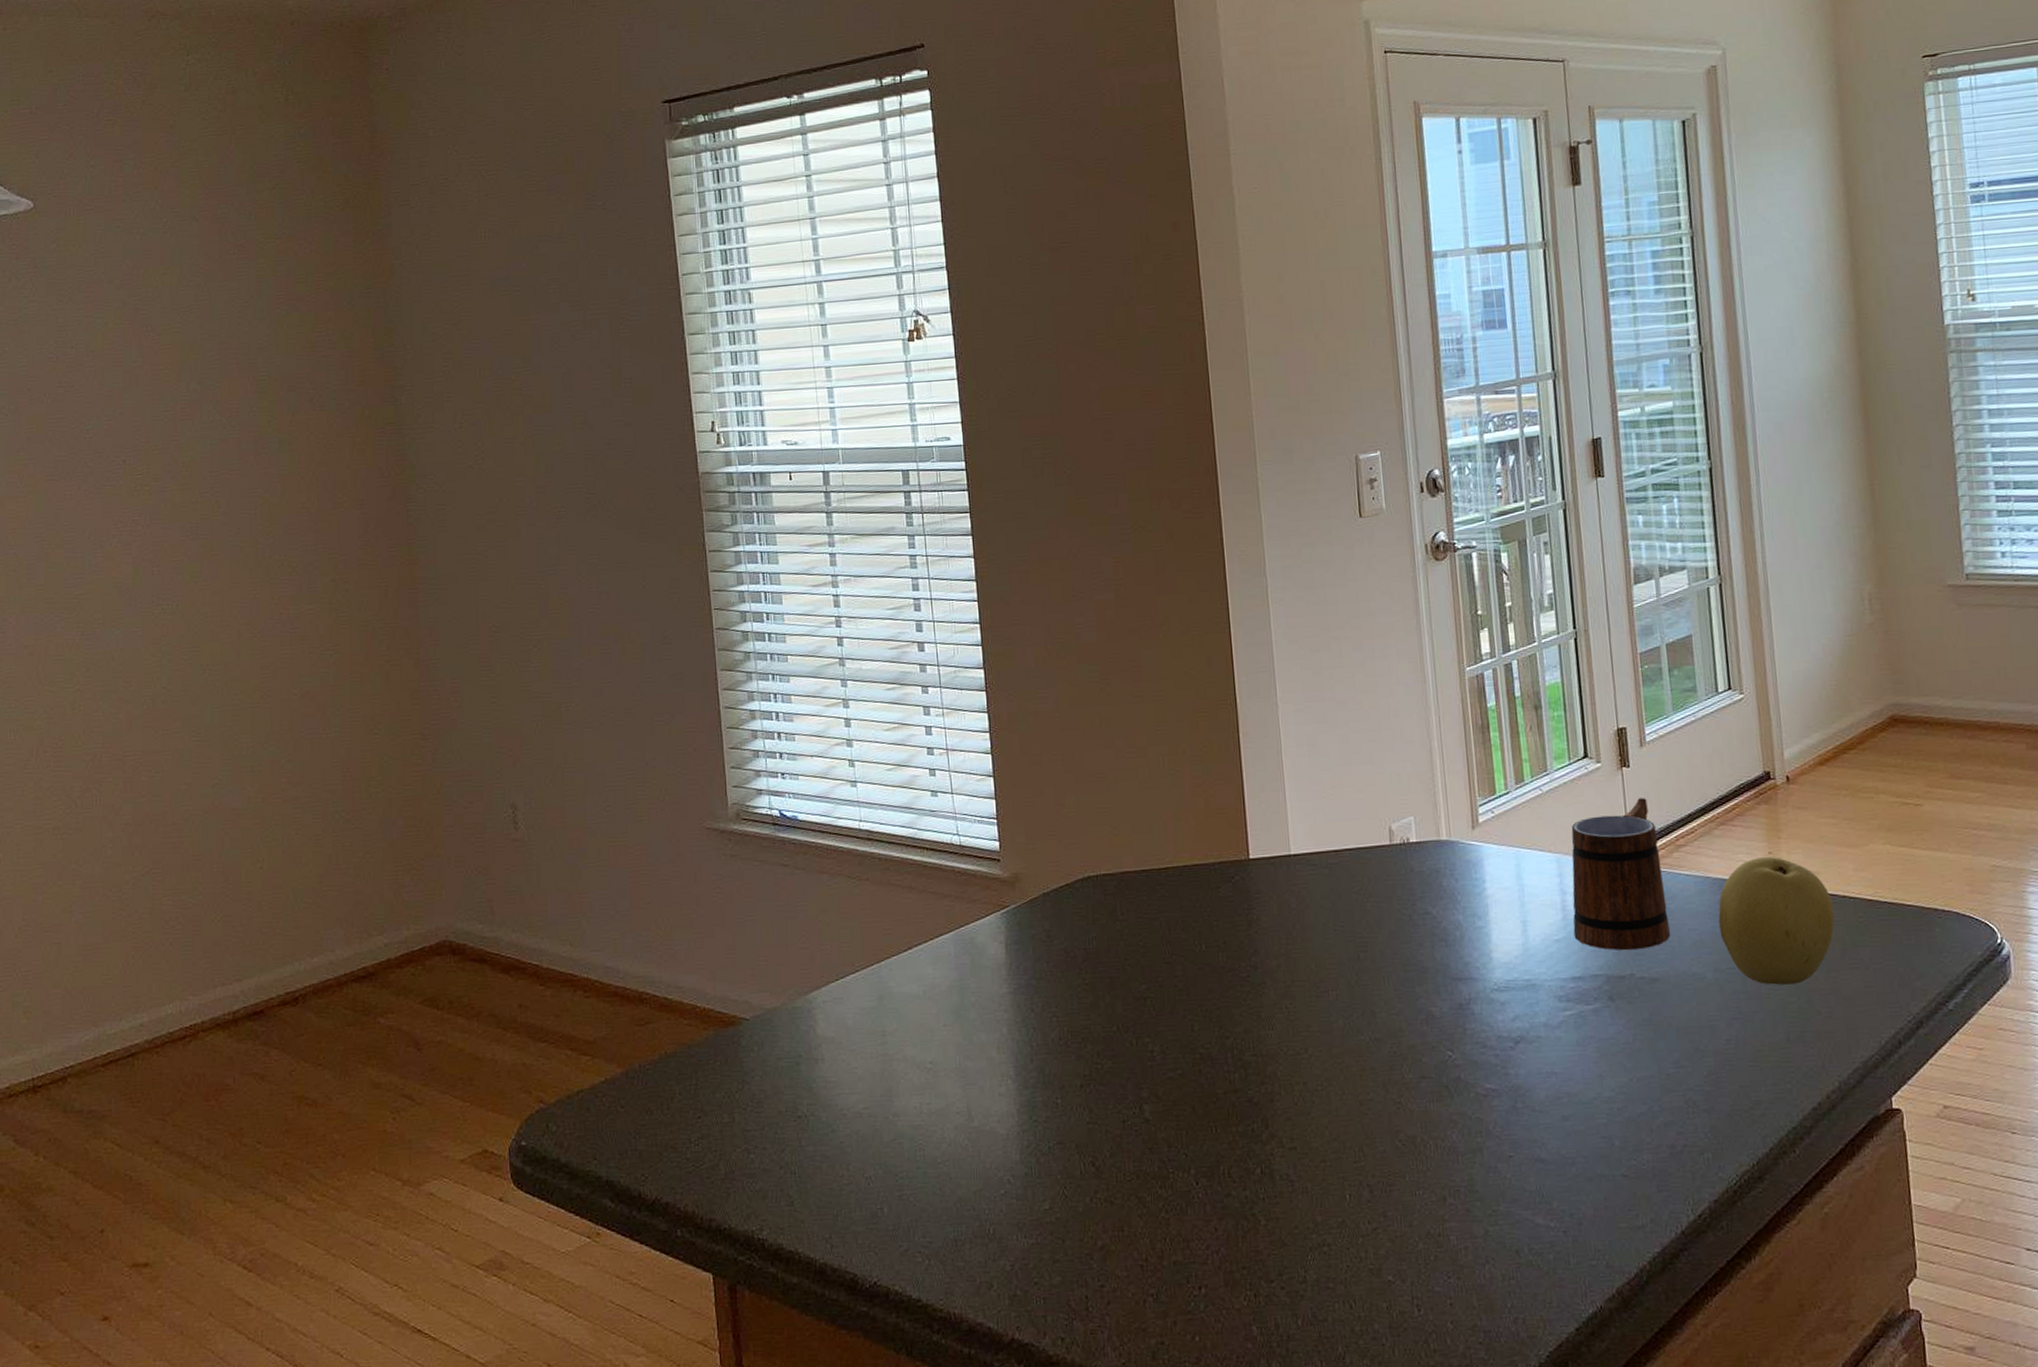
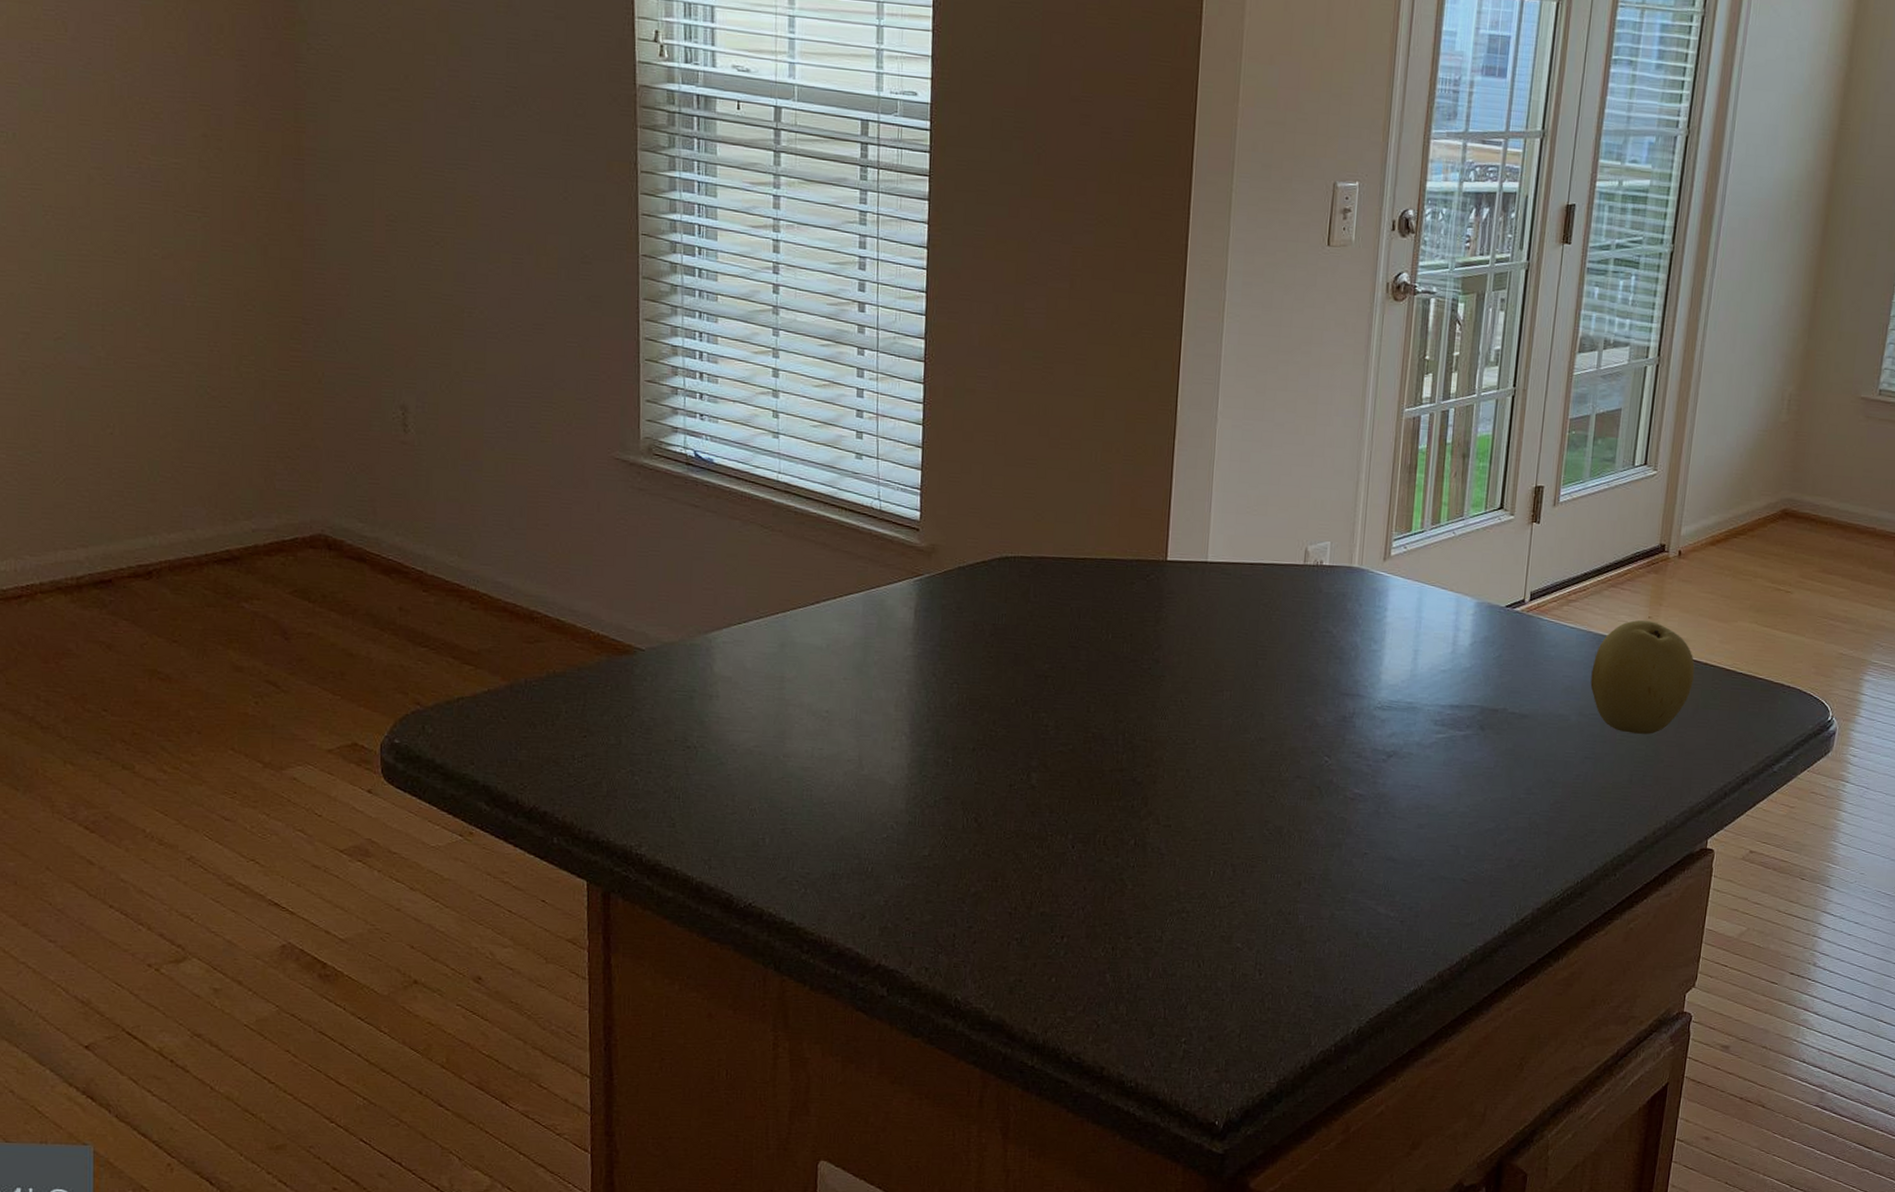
mug: present [1571,798,1670,951] -> none [1459,553,1552,688]

